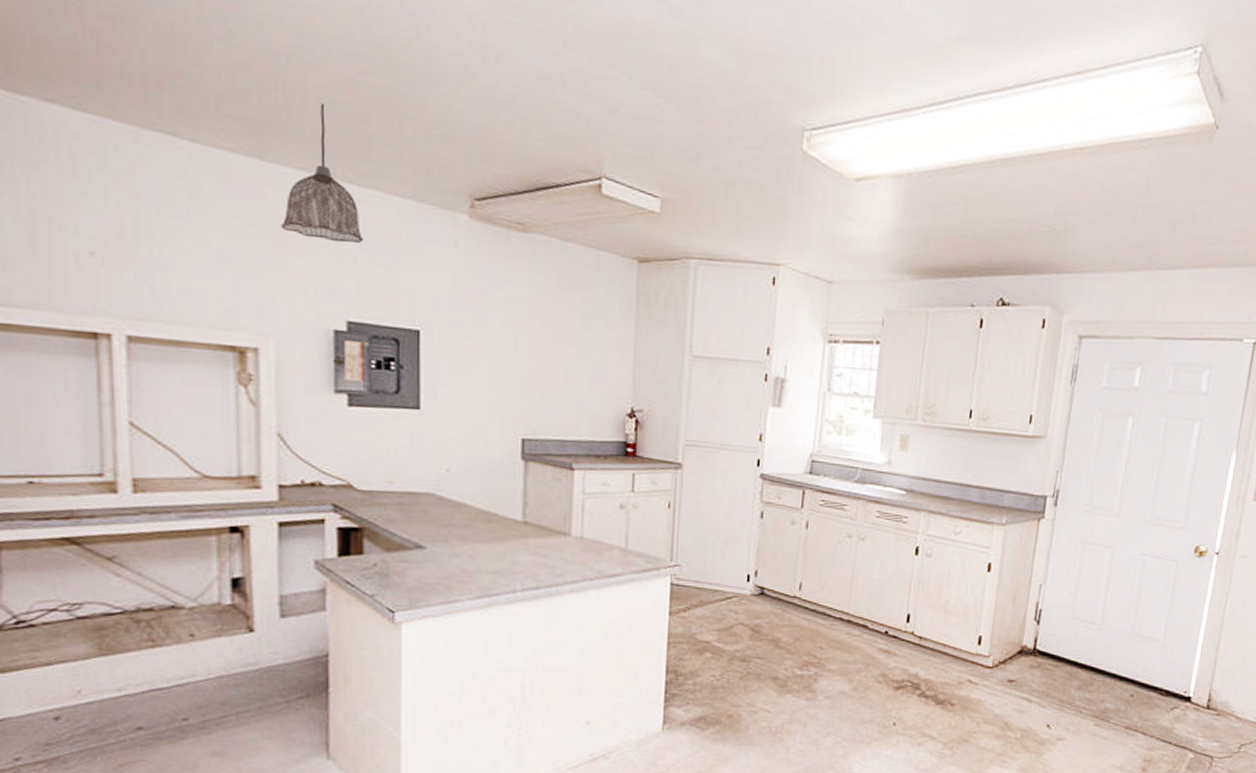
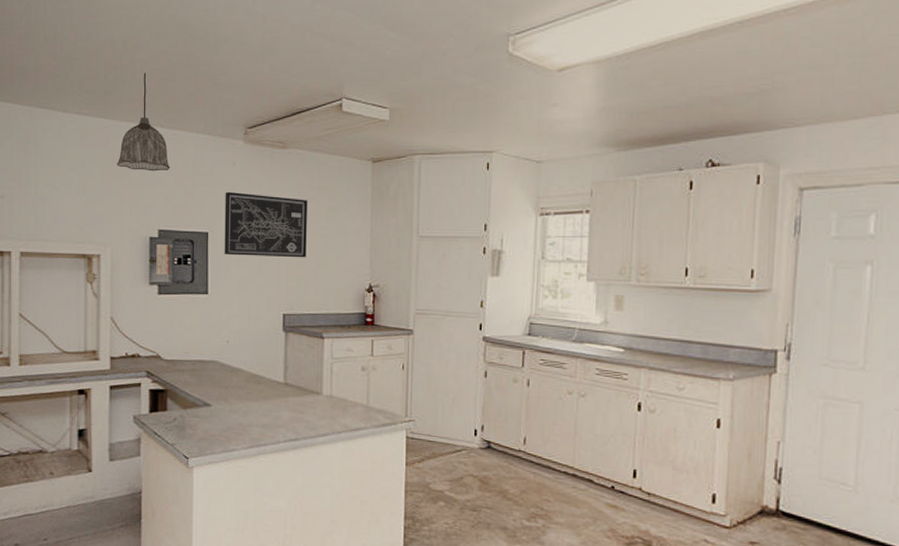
wall art: none [442,279,555,372] -> present [224,191,307,258]

